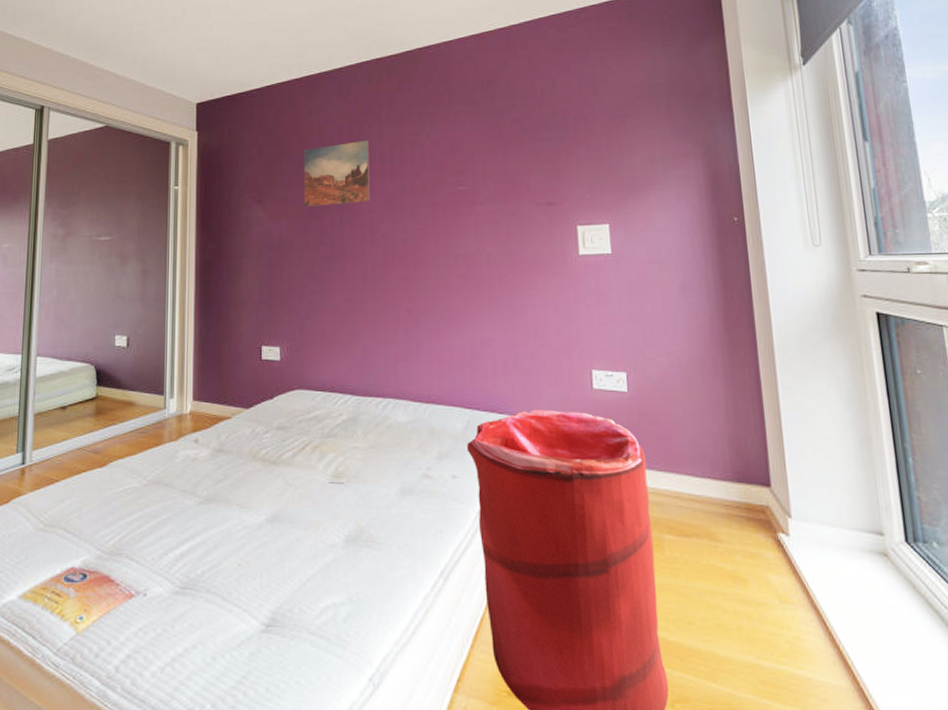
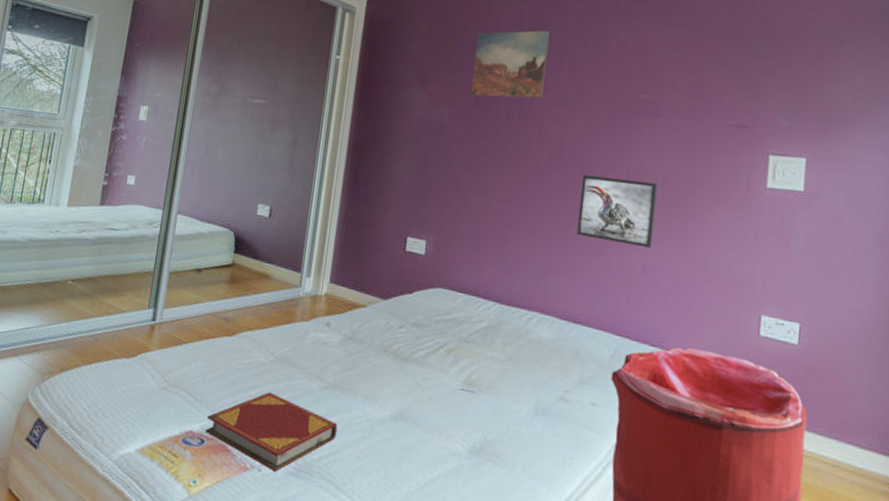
hardback book: none [87,516,217,594] -> present [206,392,338,472]
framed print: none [416,264,487,325] -> present [576,175,658,249]

